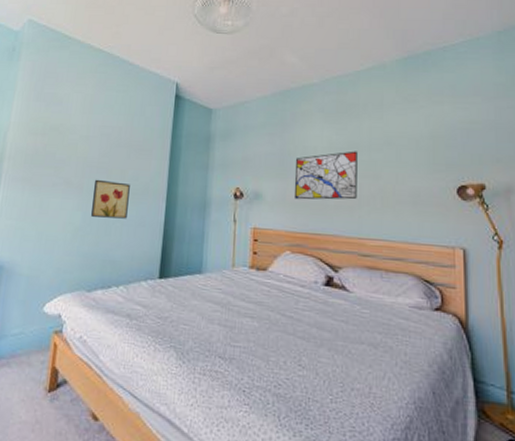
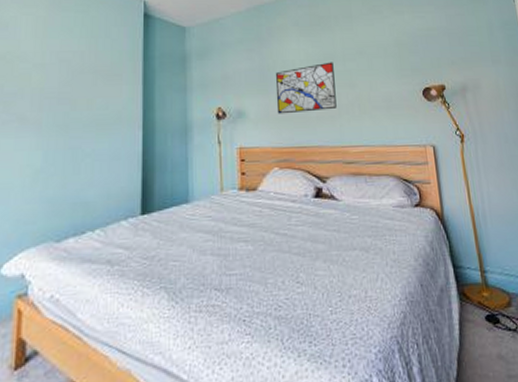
wall art: present [91,179,130,219] -> none [54,112,99,155]

